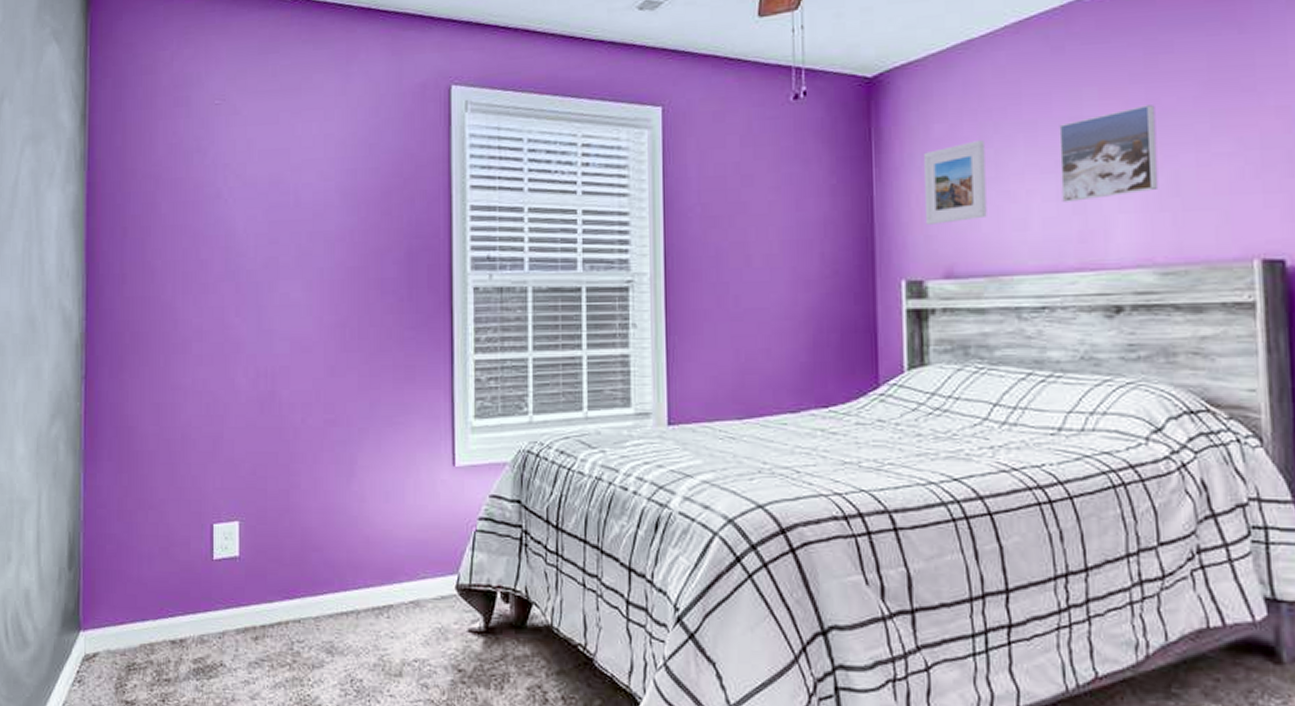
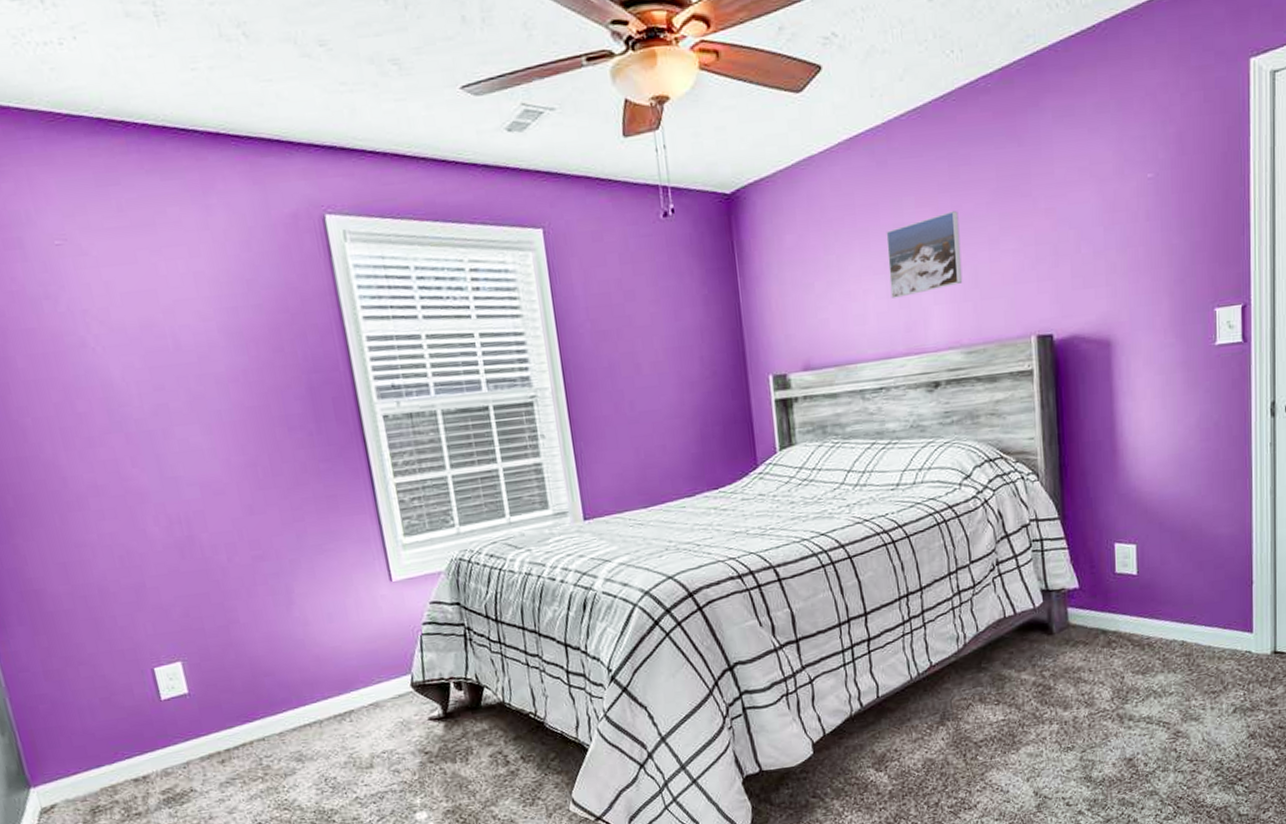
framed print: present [923,140,987,224] -> none [779,248,834,325]

